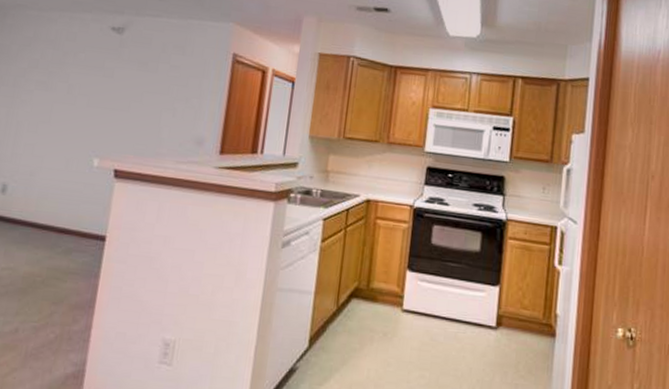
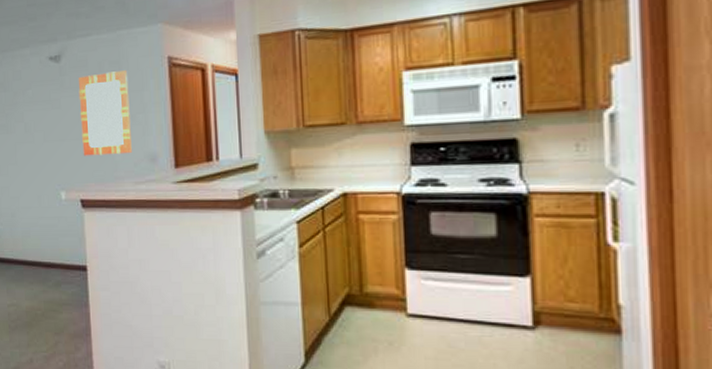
home mirror: none [127,52,191,134] -> present [78,70,132,156]

